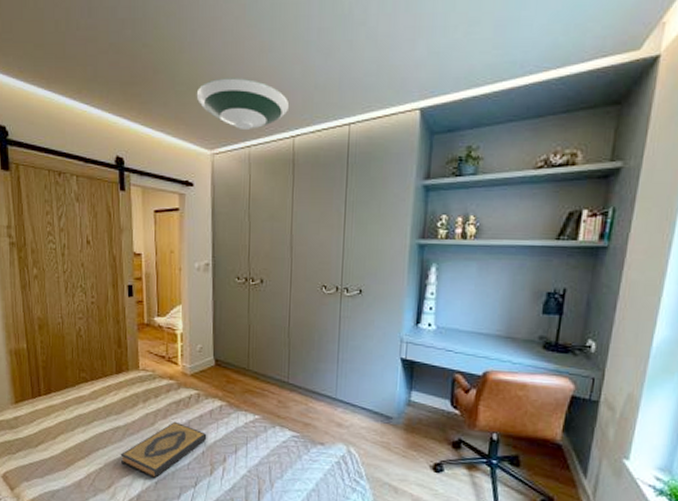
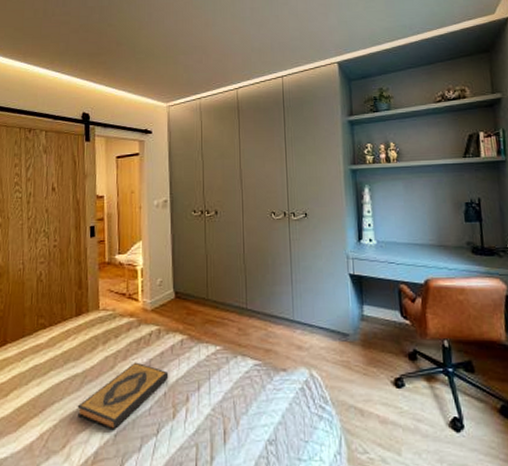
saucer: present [196,78,290,129] -> none [153,46,232,85]

